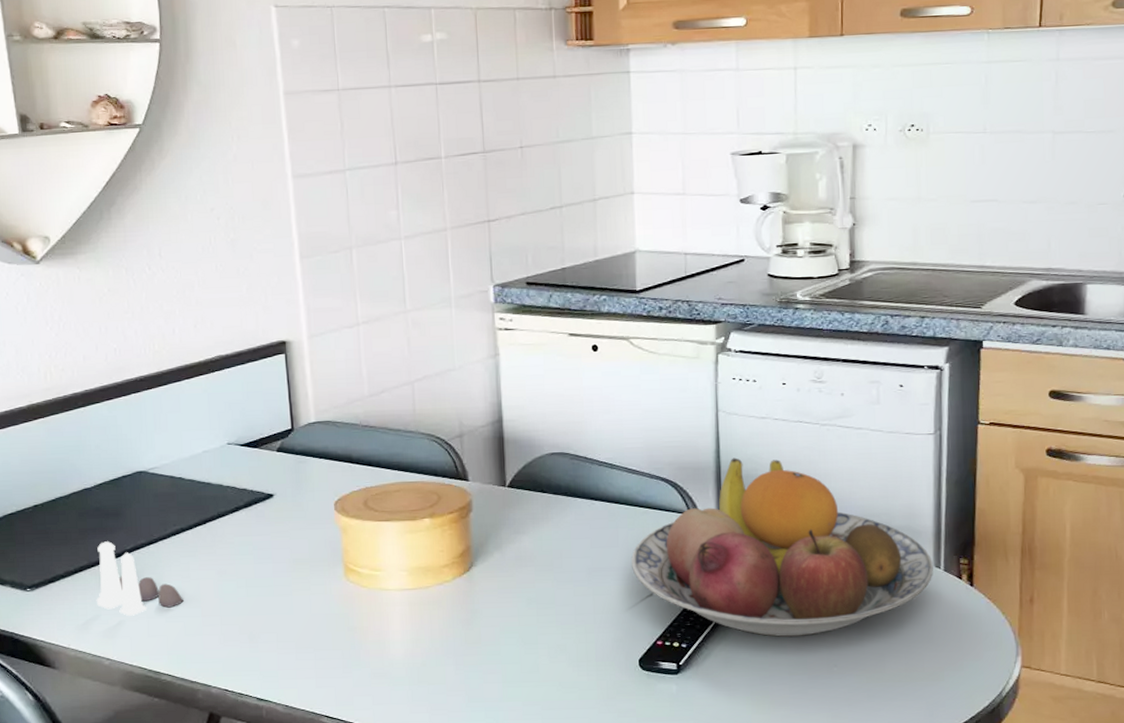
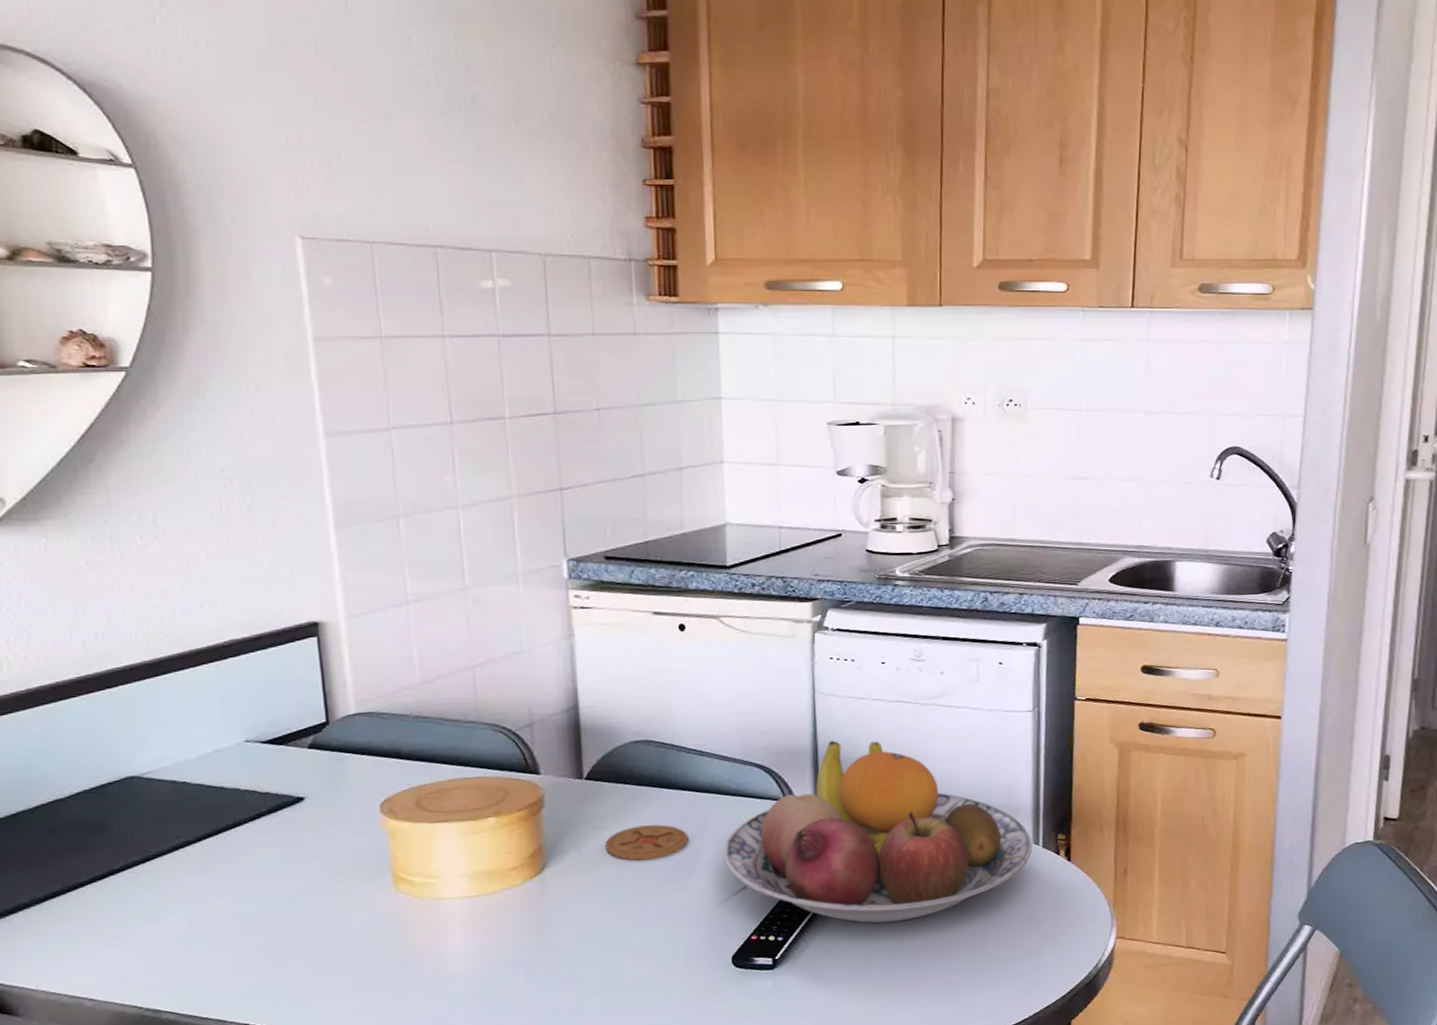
salt and pepper shaker set: present [96,541,184,616] -> none [73,861,190,947]
coaster: none [525,531,600,564] -> present [605,824,689,861]

